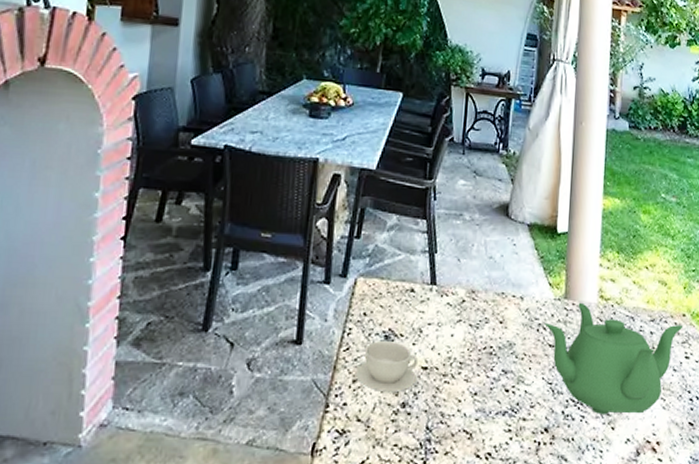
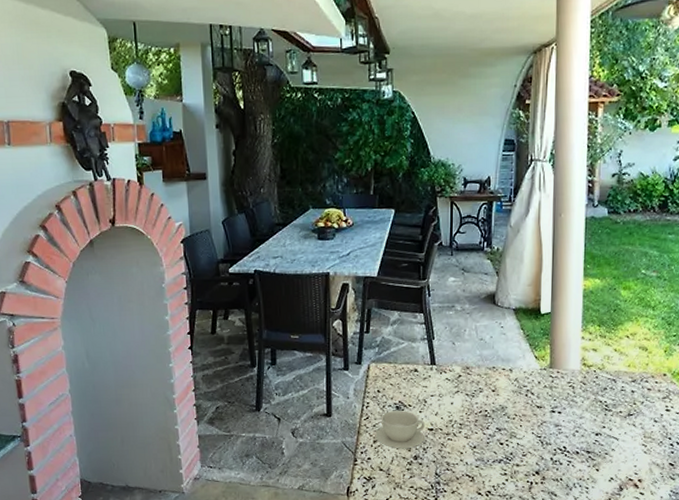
teapot: present [544,302,684,414] -> none [532,370,664,459]

